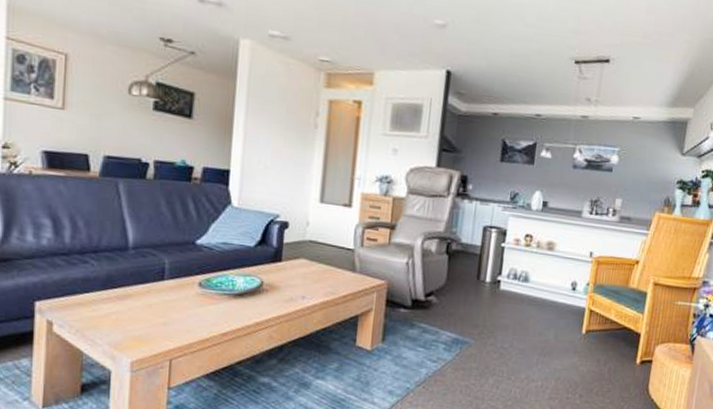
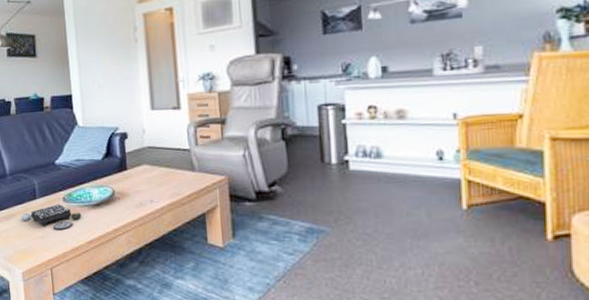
board game: none [141,288,219,318] -> present [21,204,82,230]

